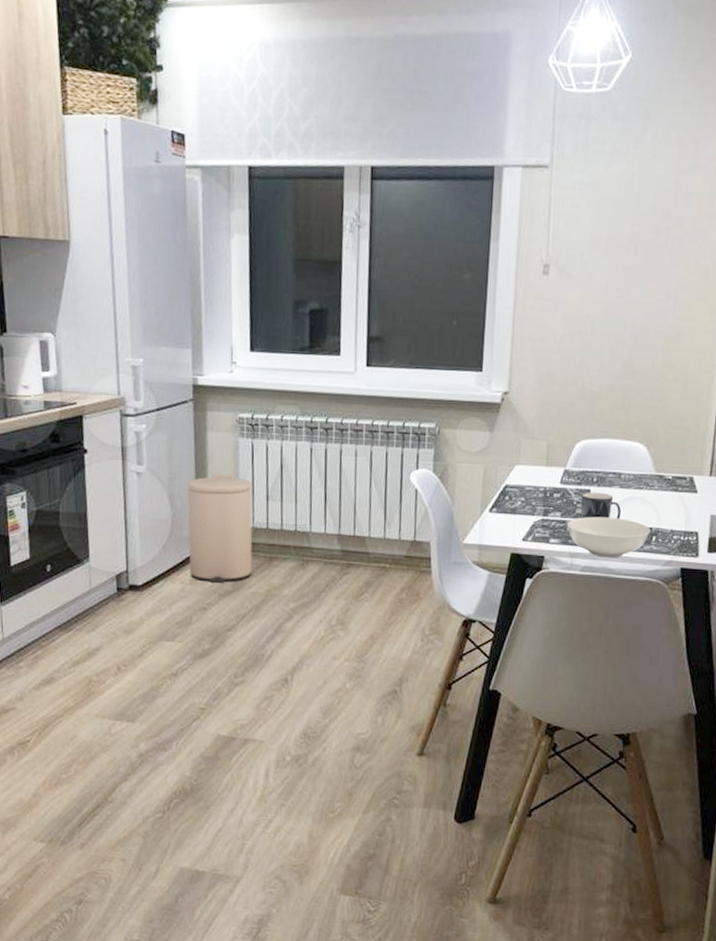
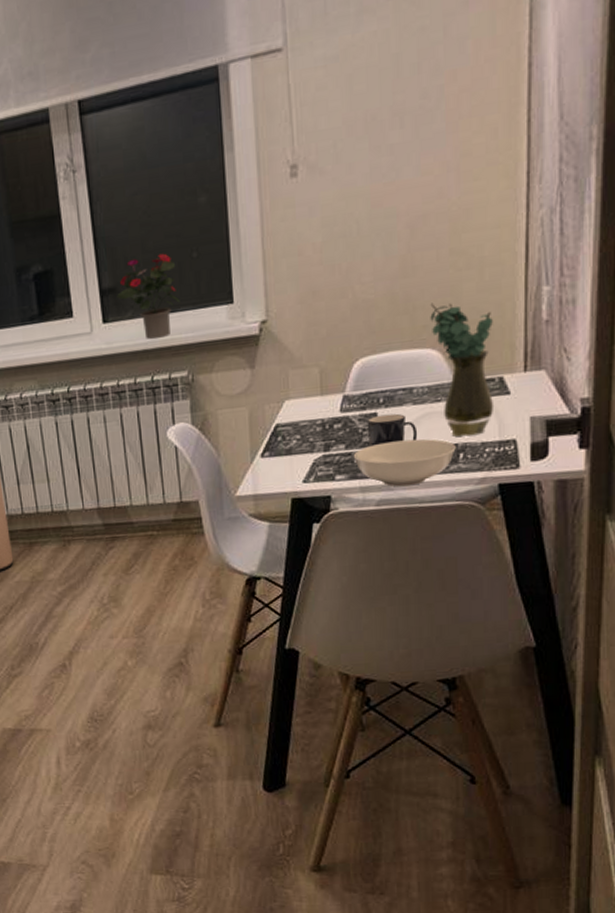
potted flower: none [382,315,437,391] -> present [117,253,180,340]
vase: none [641,404,690,524] -> present [430,303,495,437]

